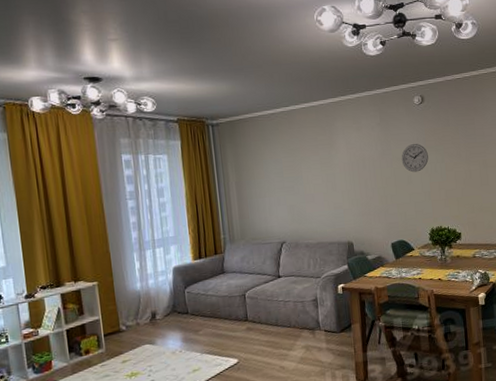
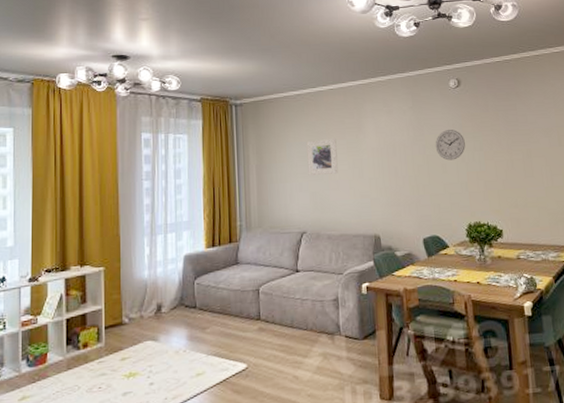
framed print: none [282,154,313,190] -> present [306,137,338,175]

